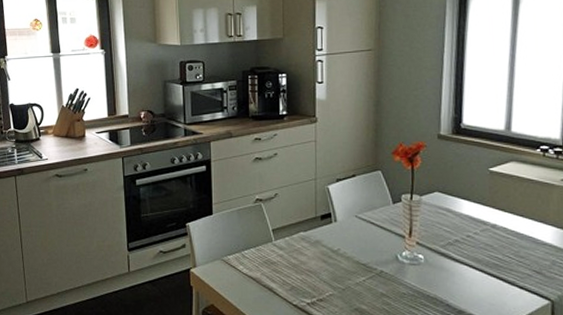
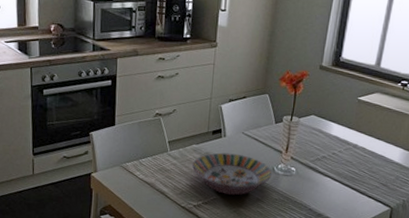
serving bowl: none [300,240,396,291] -> present [191,152,272,196]

